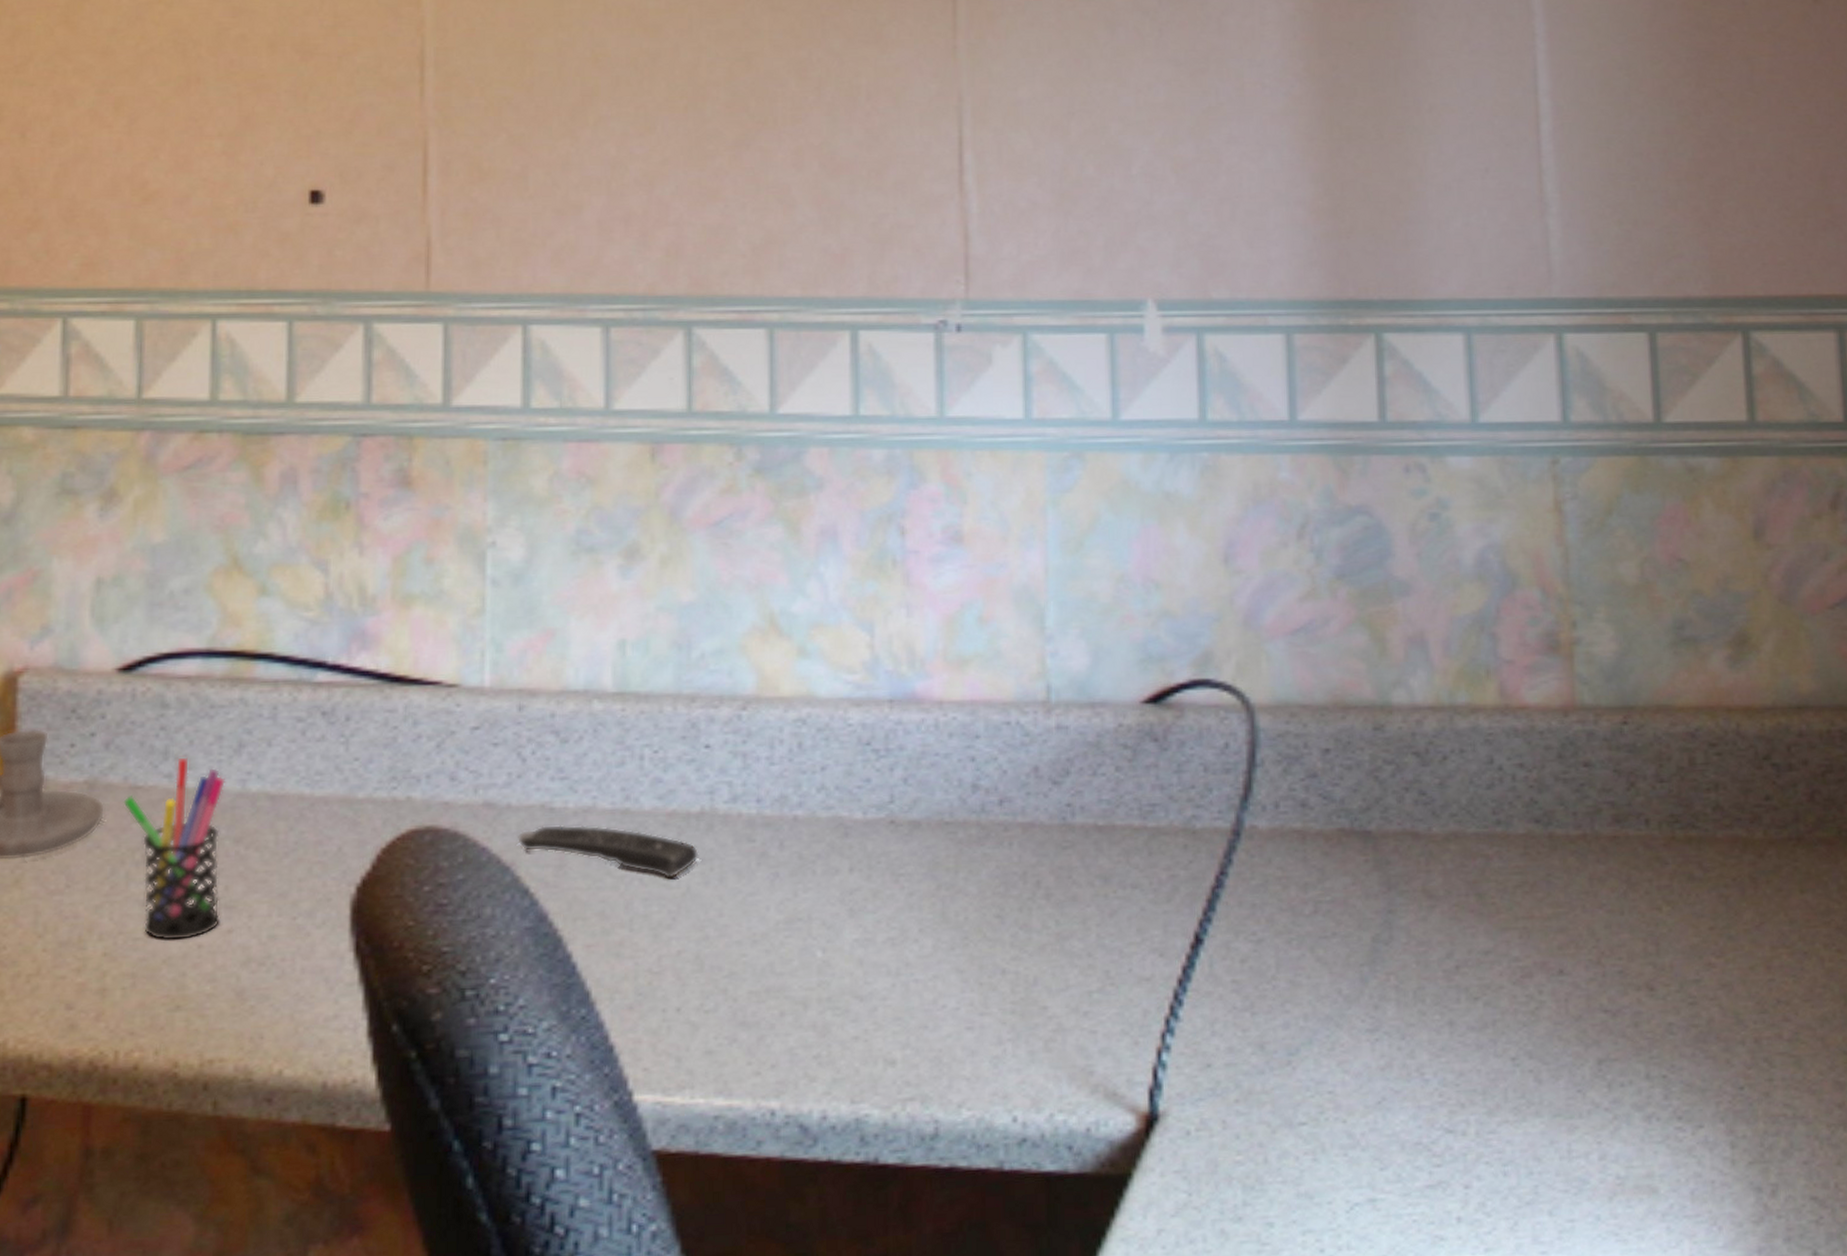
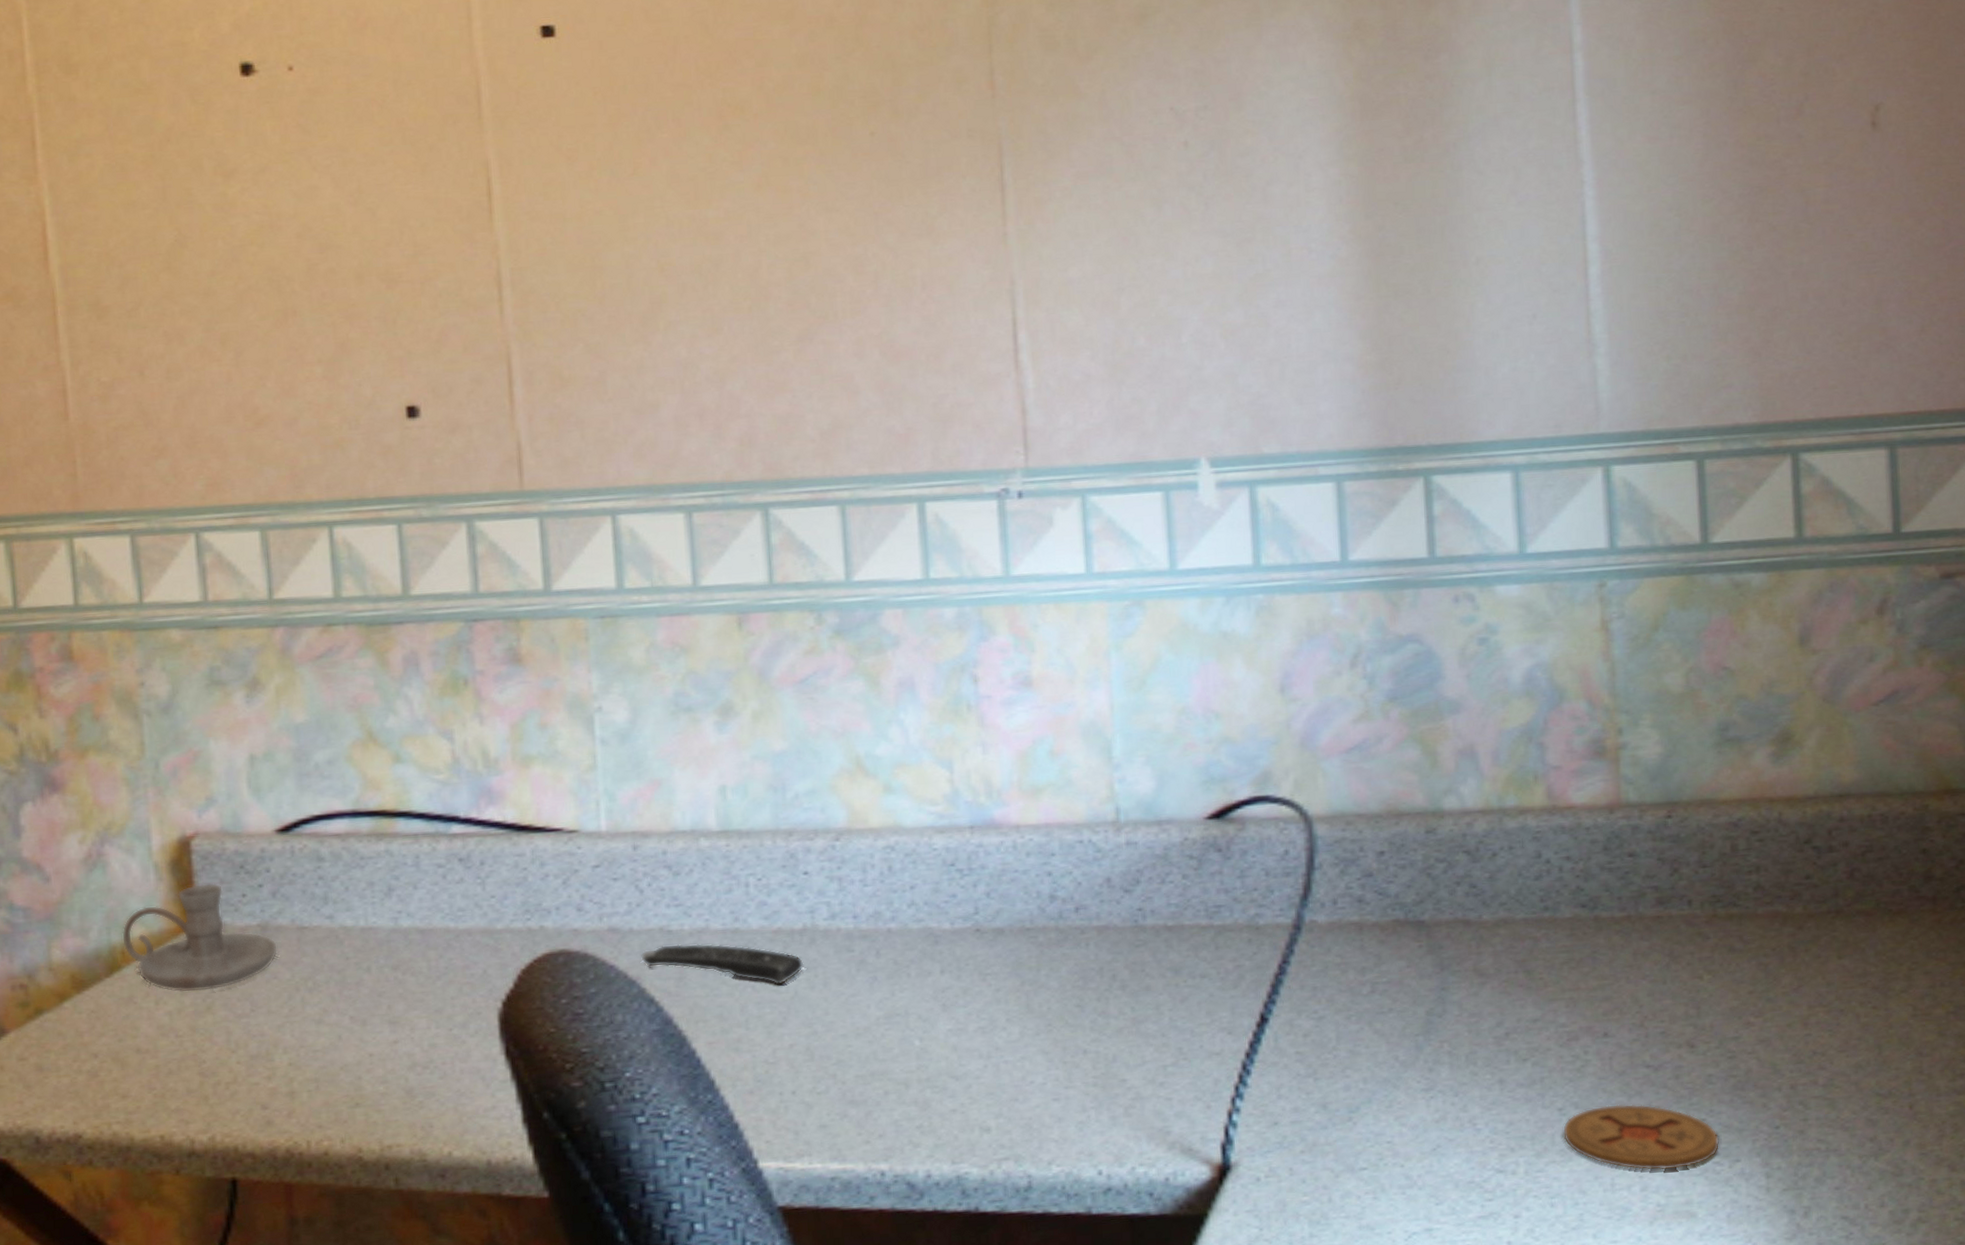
pen holder: present [123,757,226,942] -> none [293,901,387,1052]
coaster: none [1516,1054,1682,1136] -> present [1562,1104,1720,1171]

